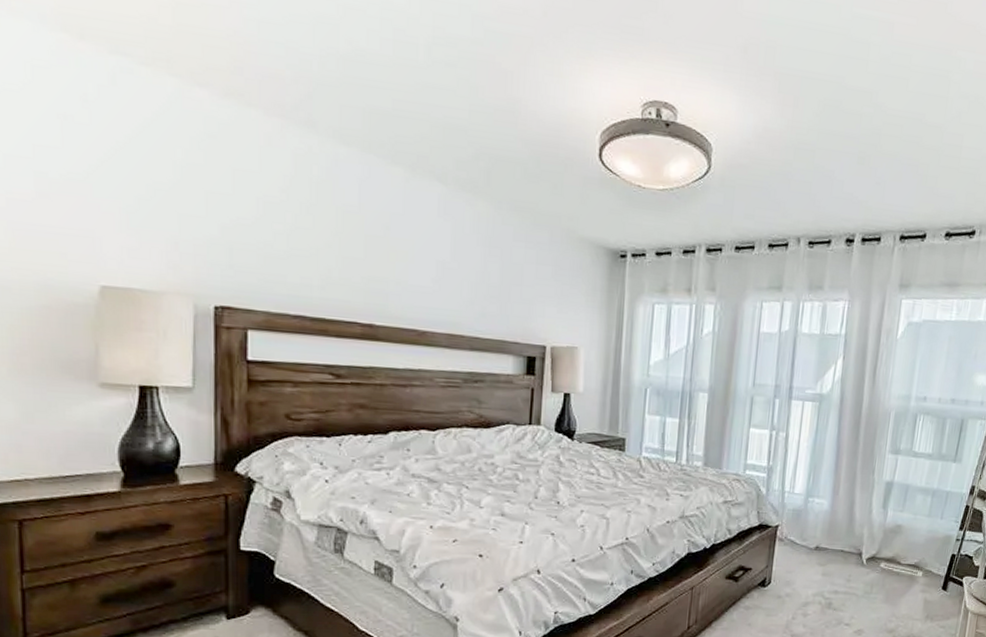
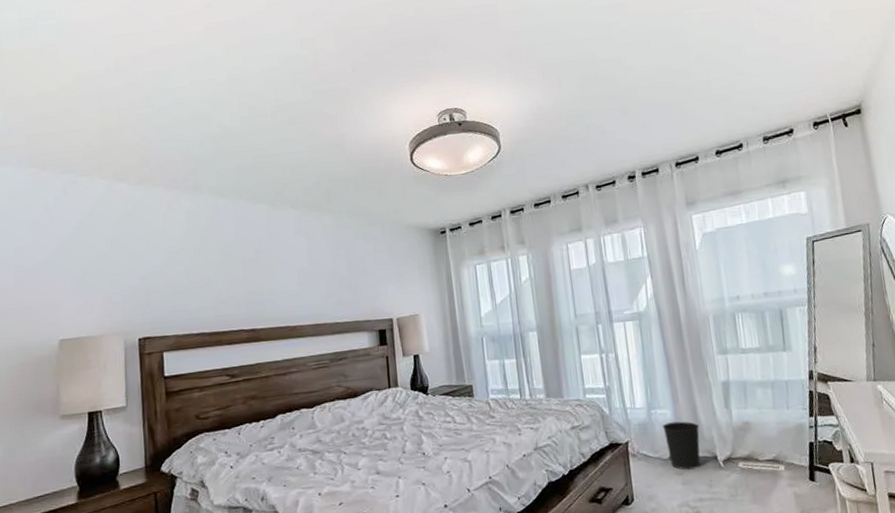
wastebasket: none [815,513,853,562] -> present [662,421,700,470]

